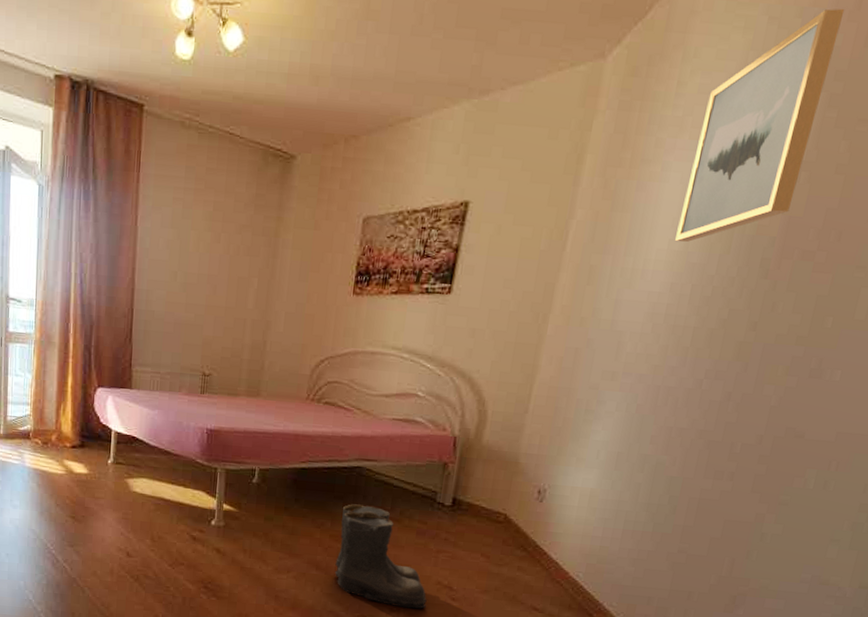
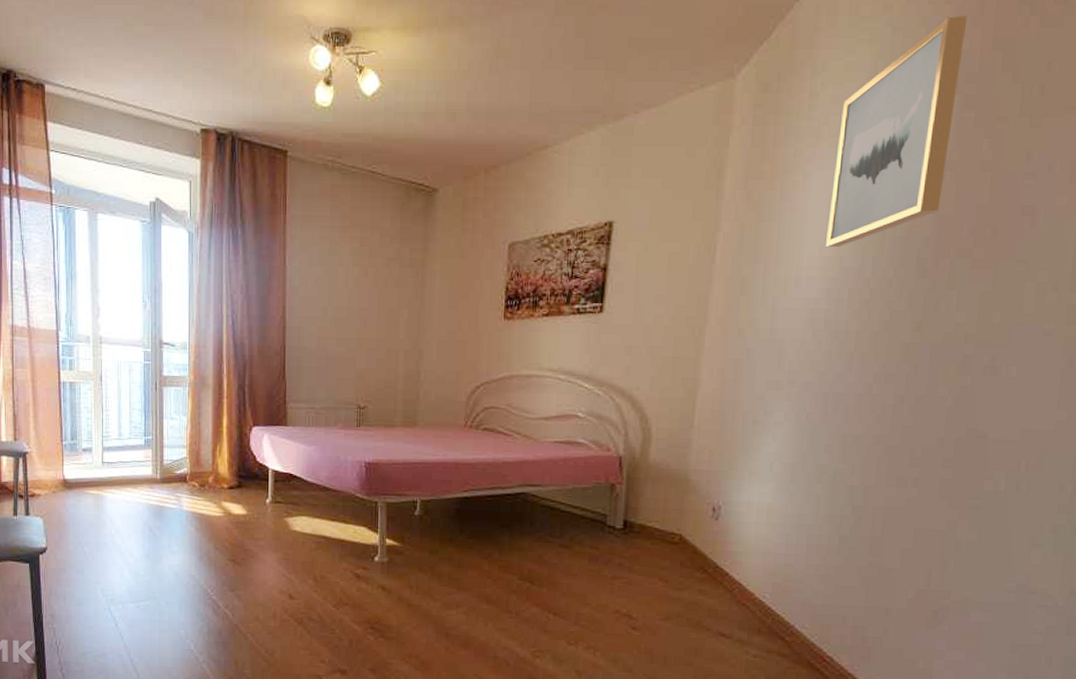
boots: present [334,504,427,609] -> none [506,532,606,641]

